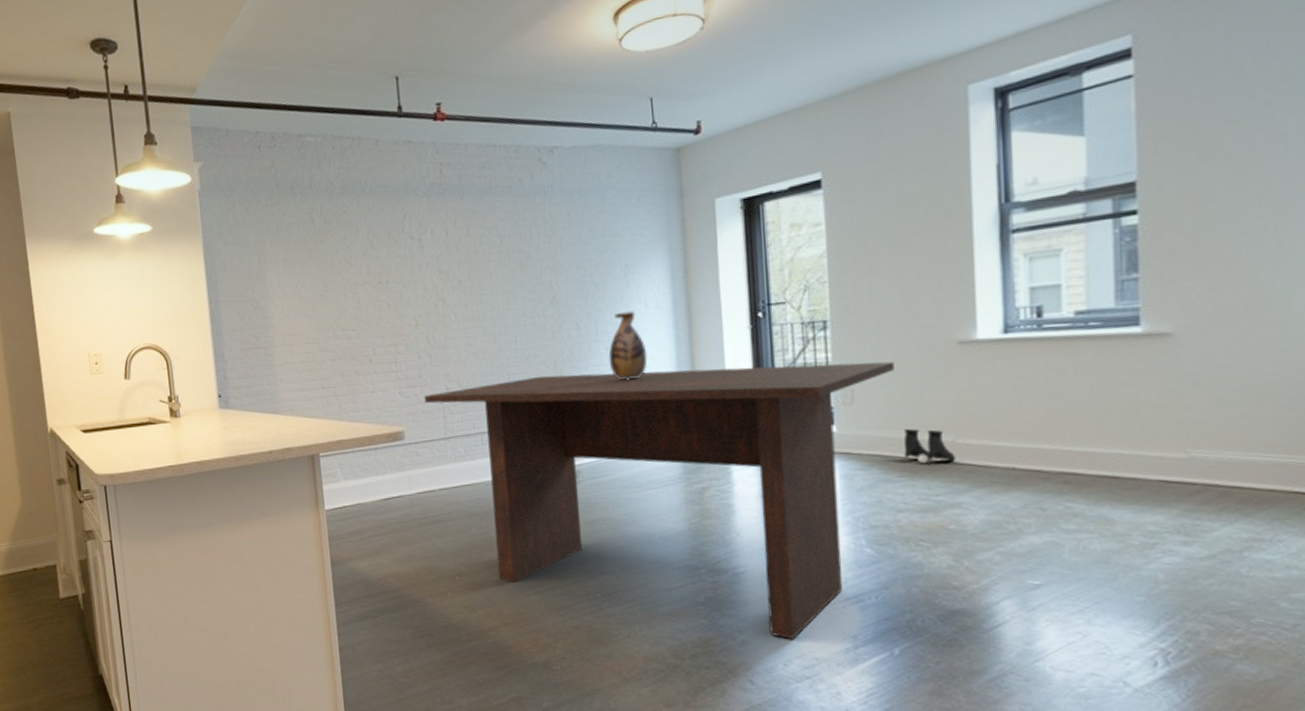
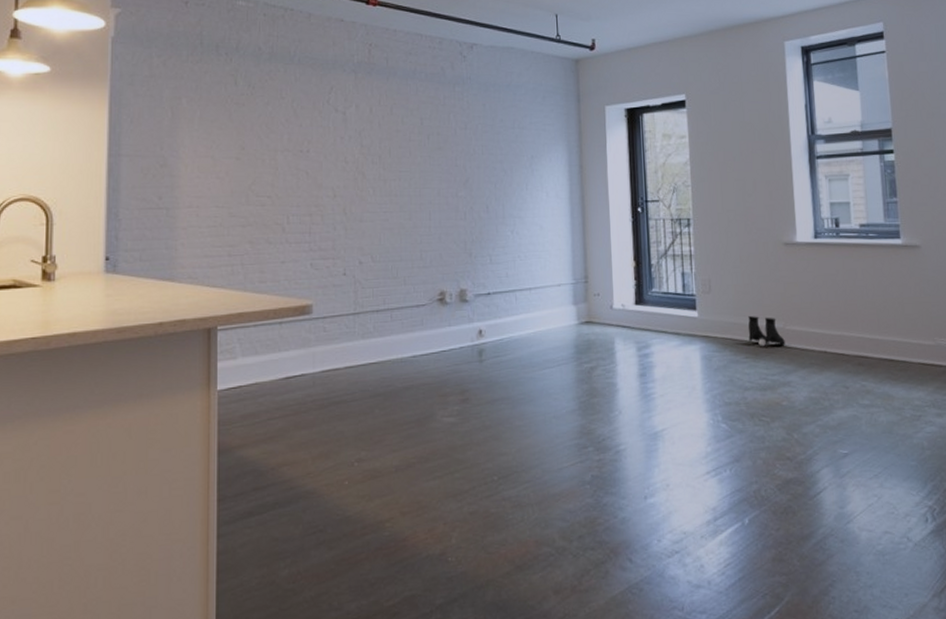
dining table: present [424,361,894,640] -> none [336,254,740,515]
vase: present [608,311,648,380] -> none [513,198,547,262]

